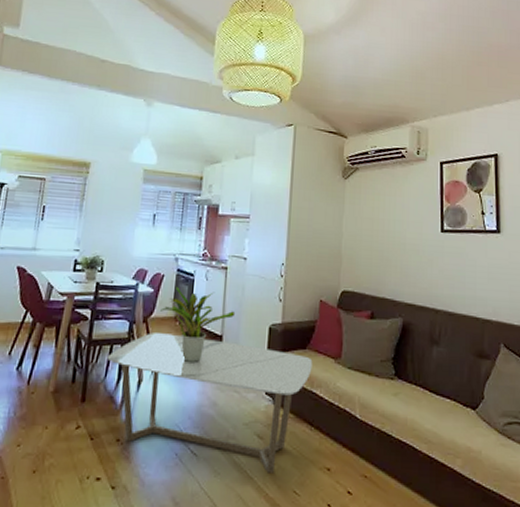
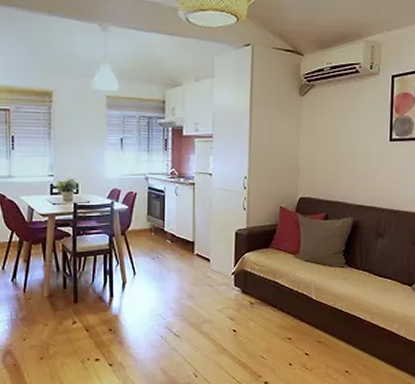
coffee table: present [107,333,313,473] -> none [92,243,275,345]
potted plant: present [160,286,236,364] -> none [136,202,205,266]

